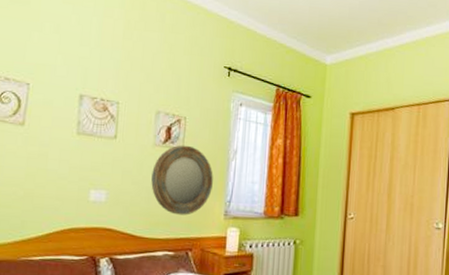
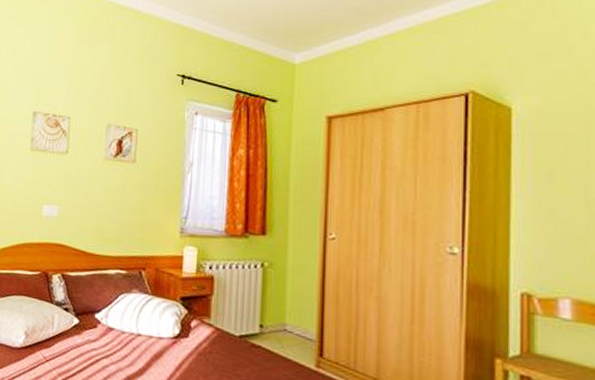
home mirror: present [151,145,213,215] -> none [102,158,167,232]

